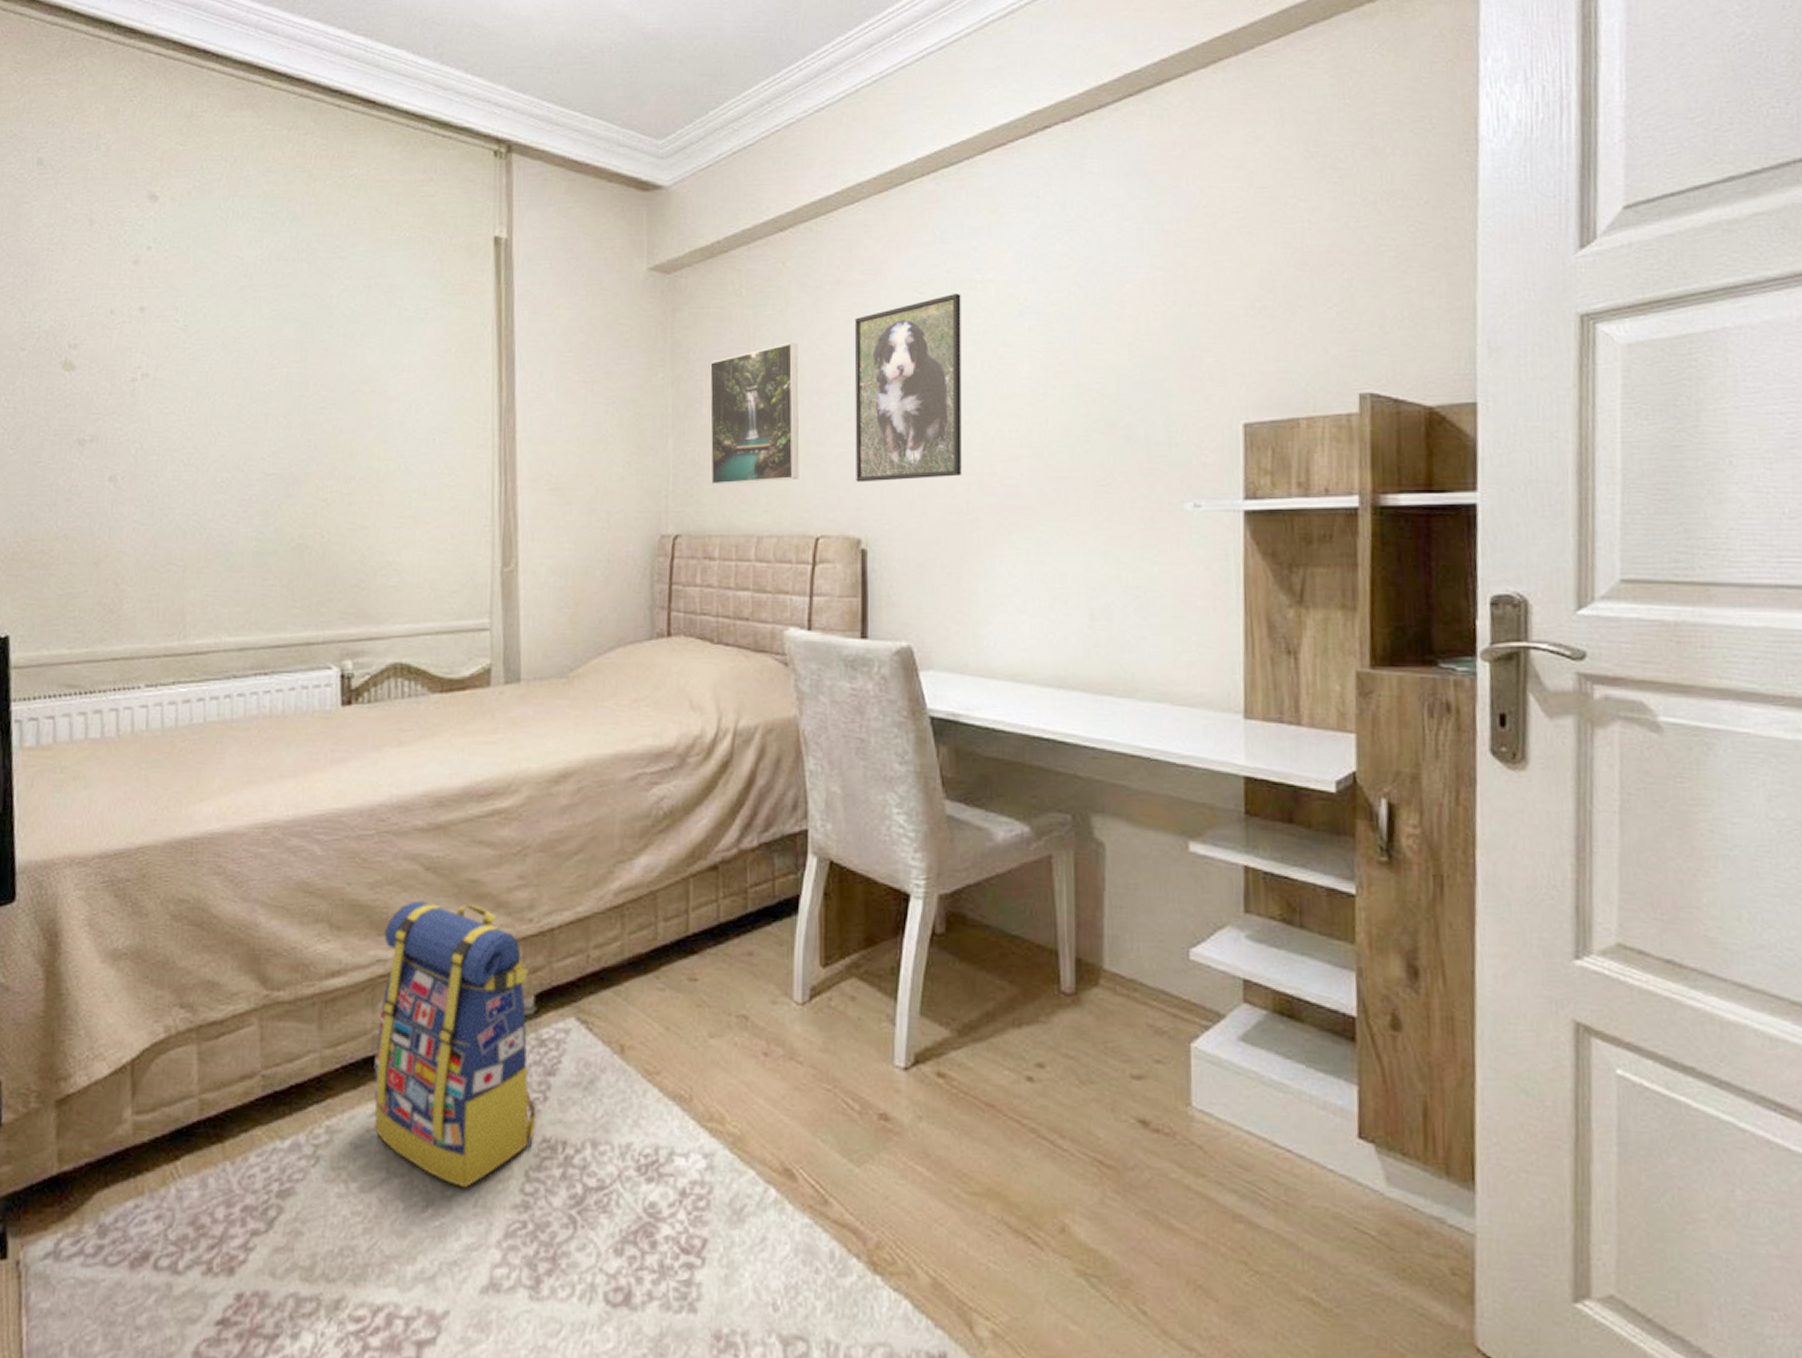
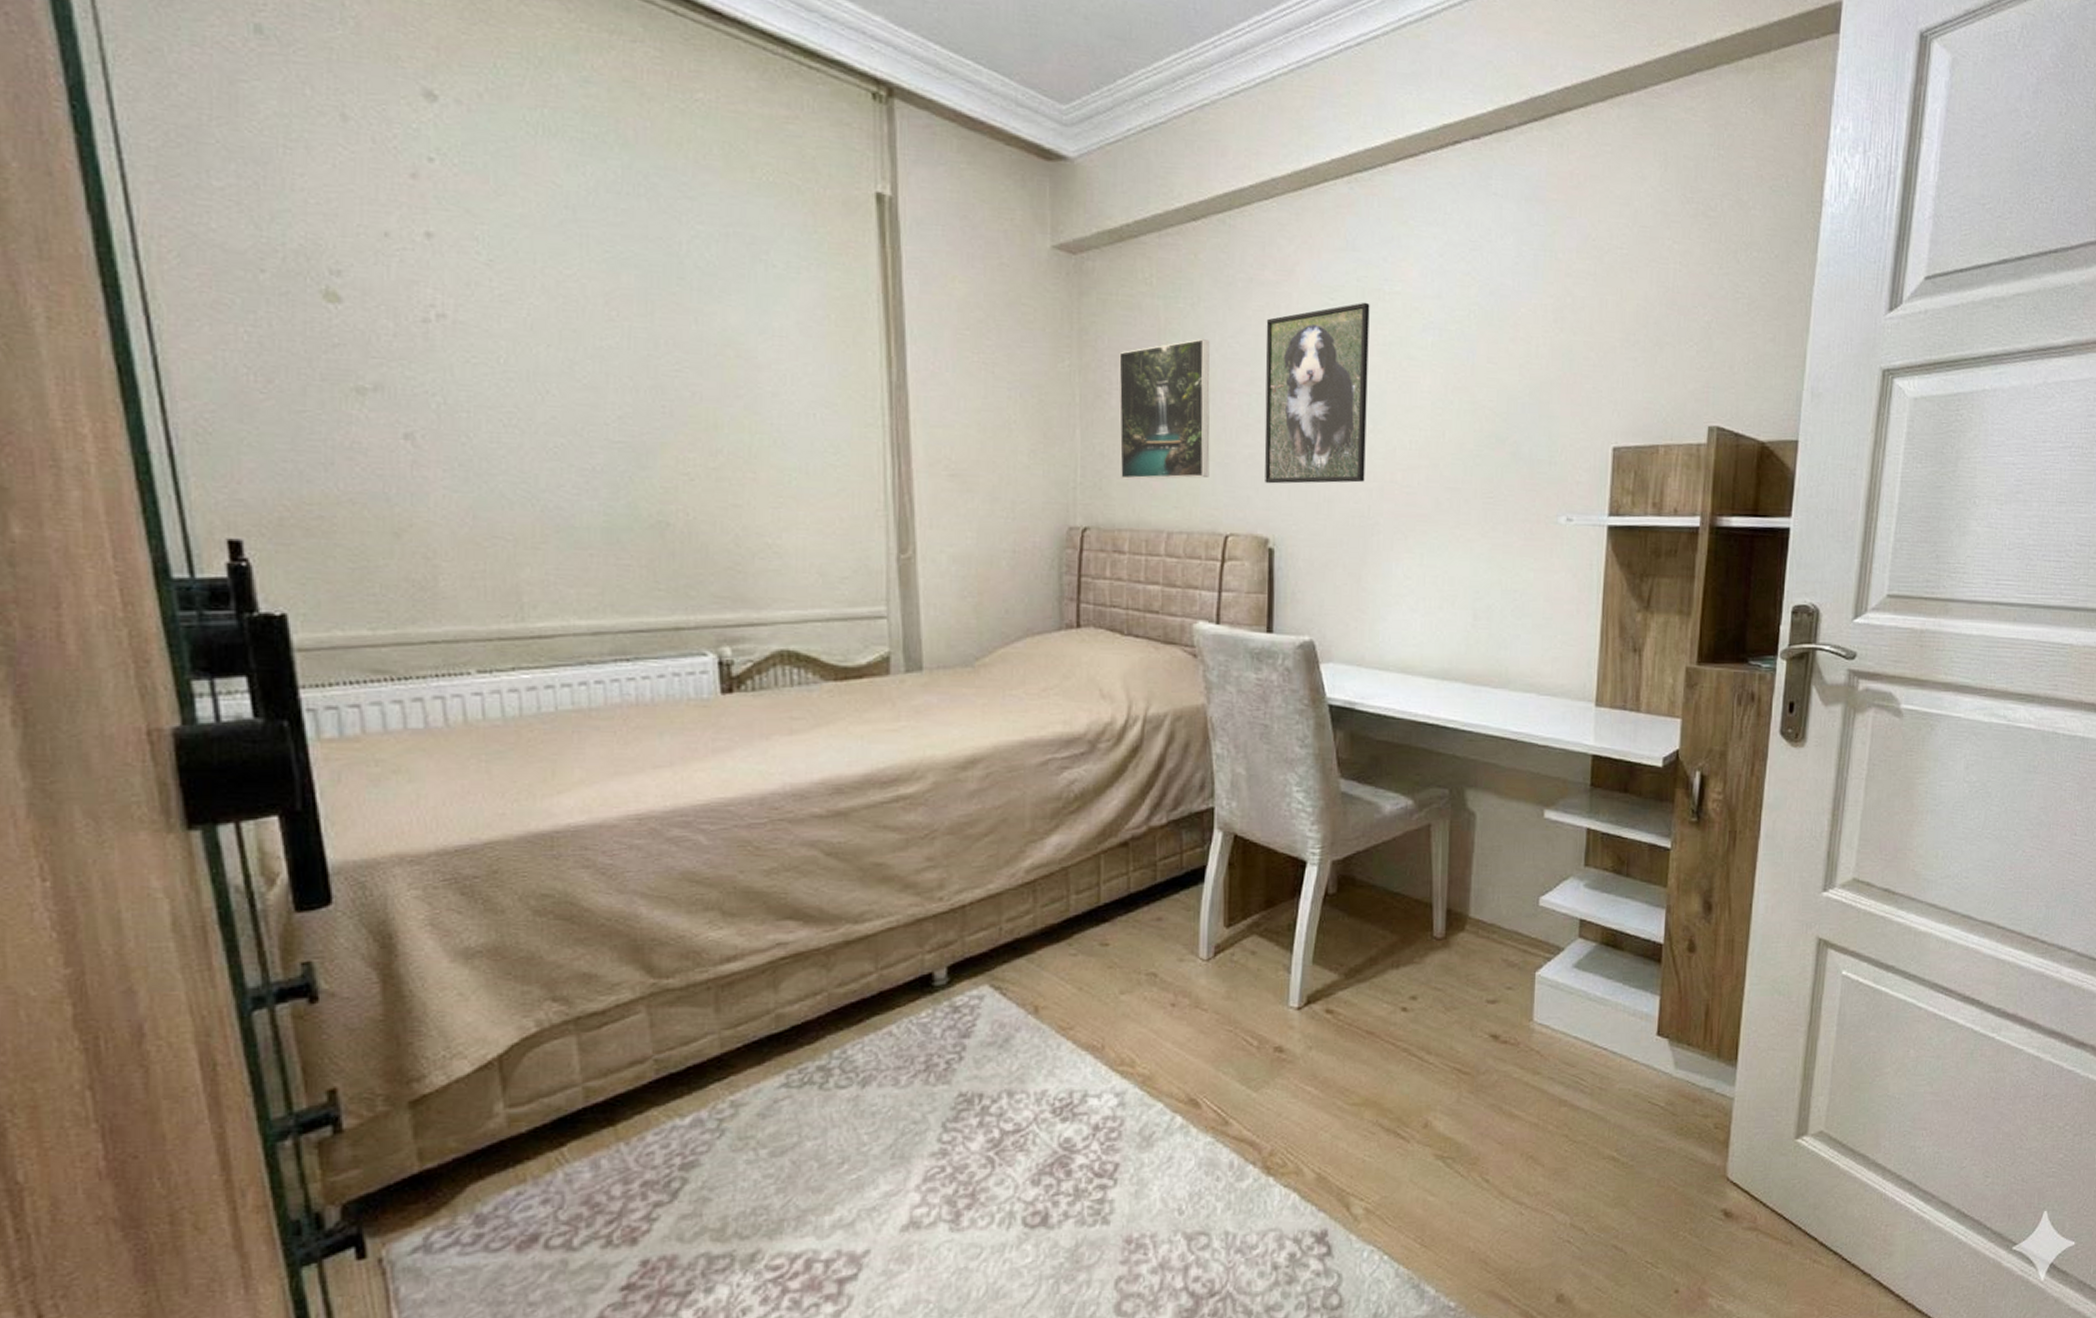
backpack: present [373,900,536,1189] -> none [779,885,952,1144]

